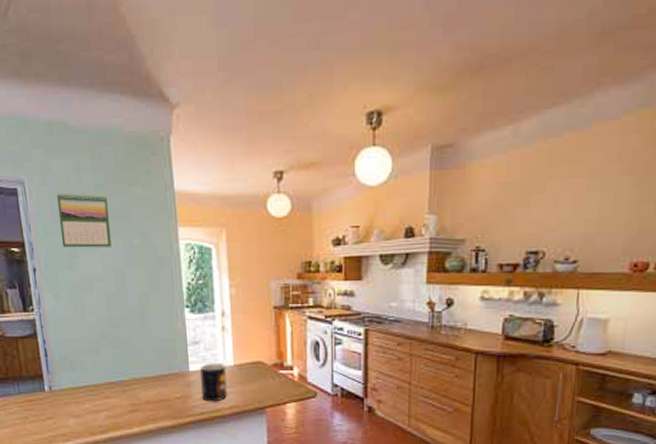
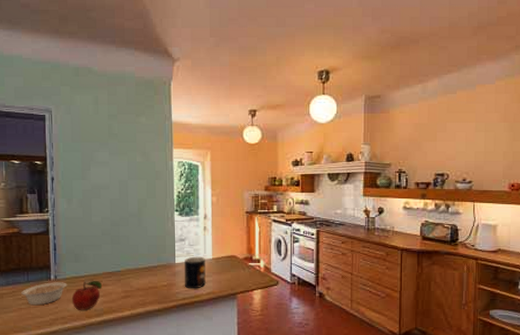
legume: none [13,394,67,421] -> present [21,282,70,306]
calendar: present [56,193,111,248] -> none [77,120,118,163]
fruit: none [70,391,105,426] -> present [71,280,103,310]

